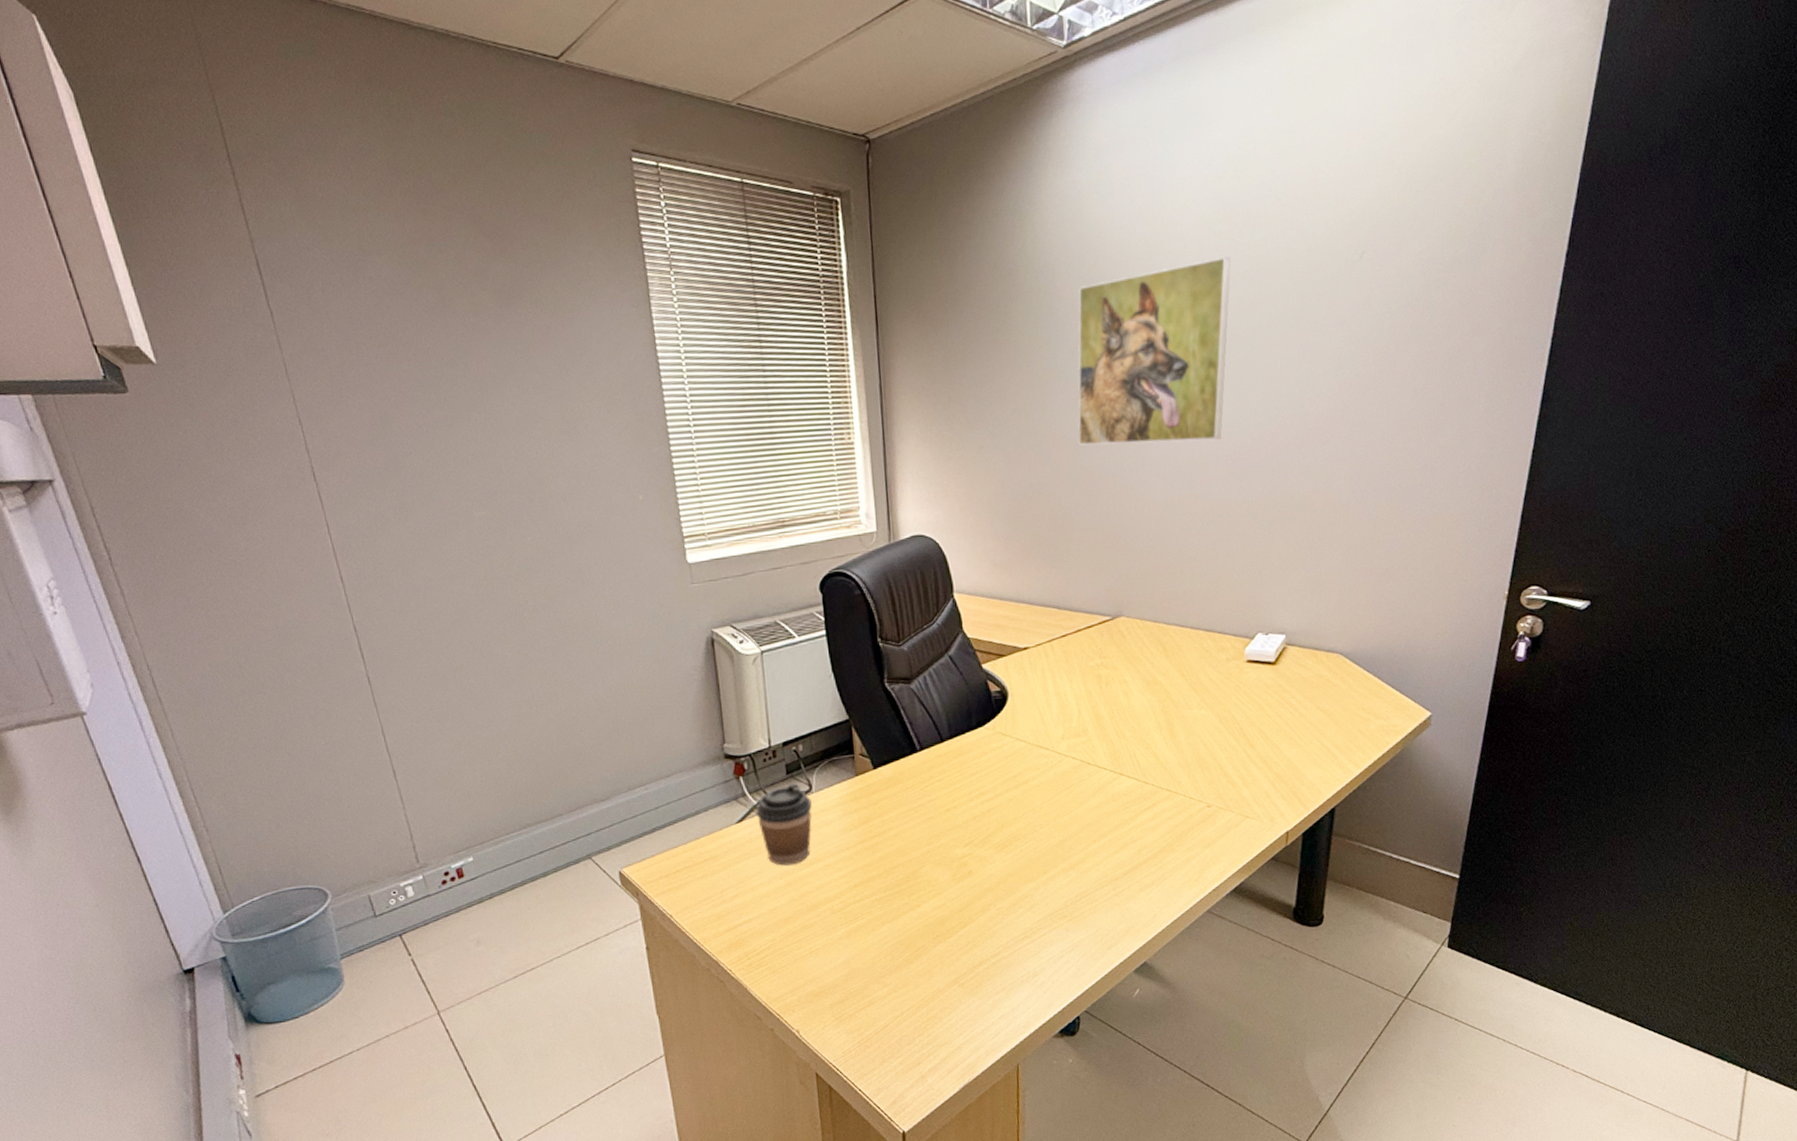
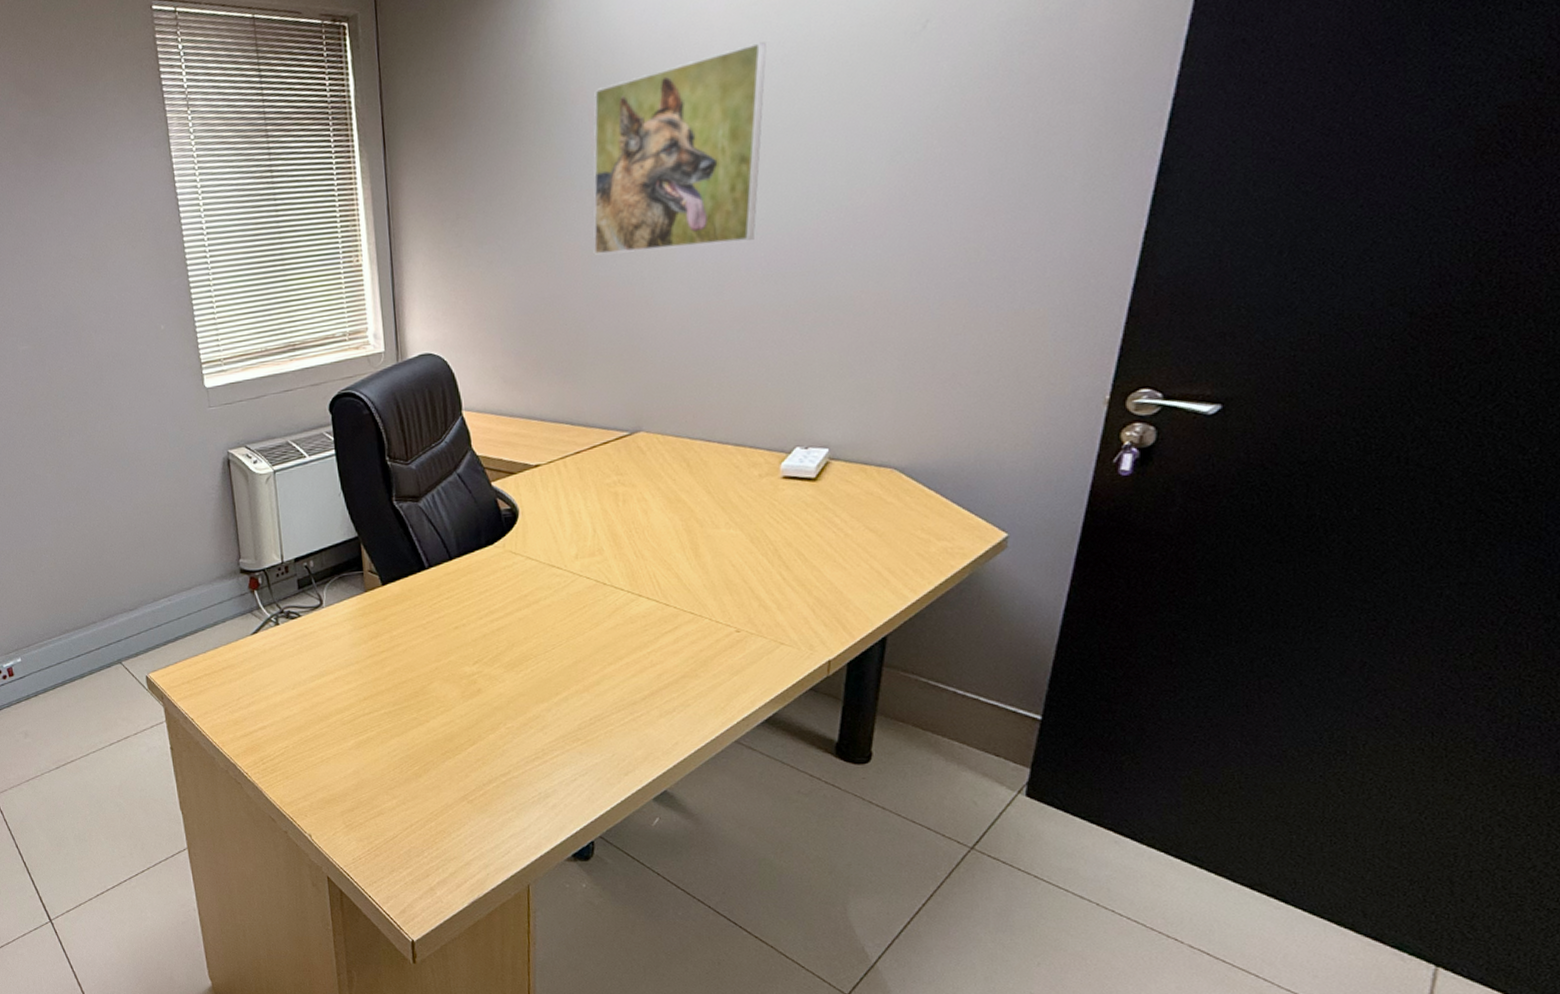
coffee cup: present [755,783,812,866] -> none [269,598,323,677]

